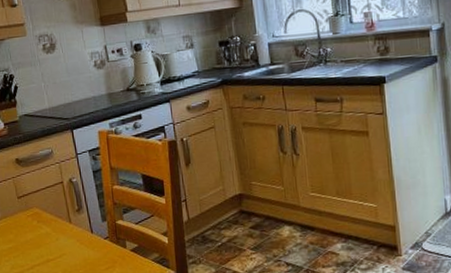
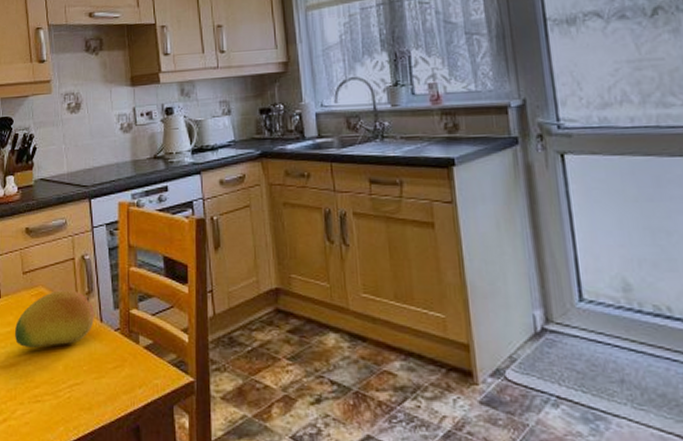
fruit: none [15,209,86,259] -> present [14,290,94,348]

